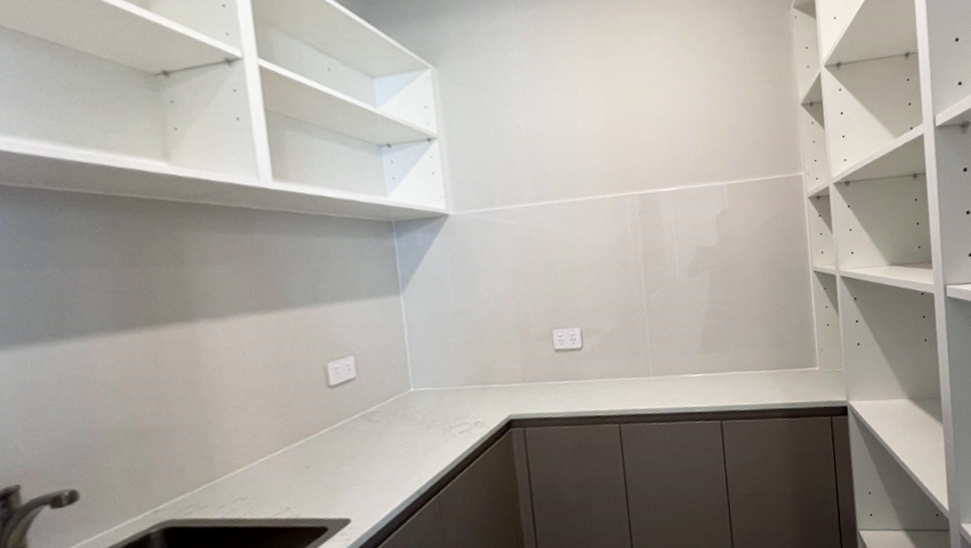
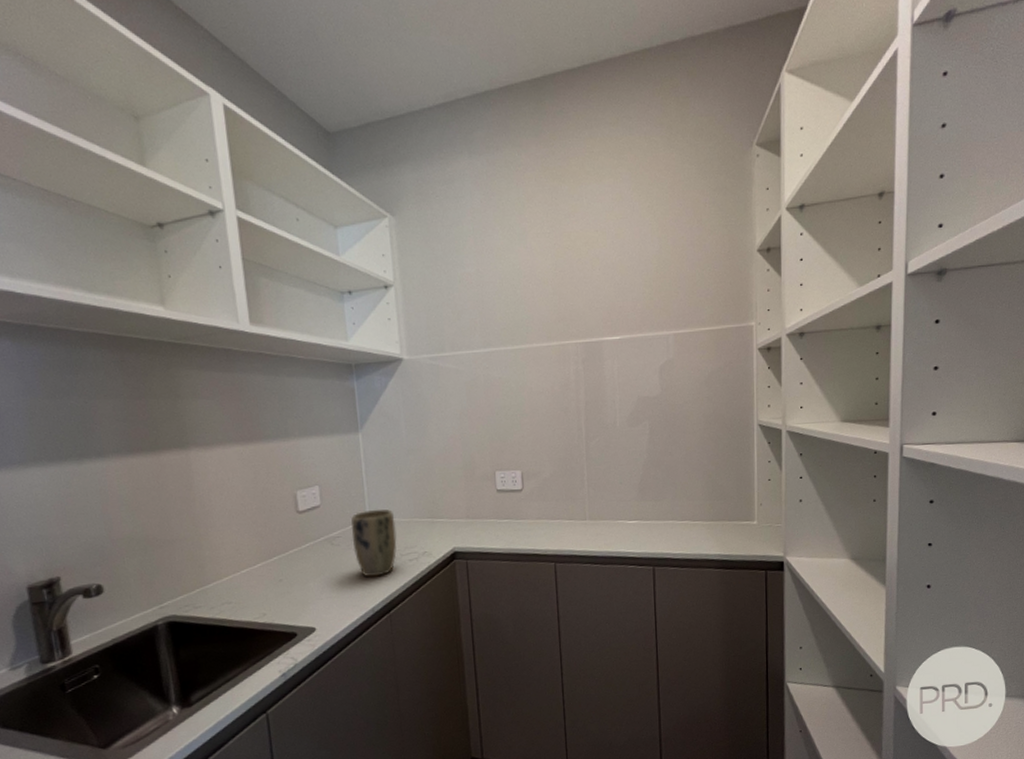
plant pot: none [392,377,446,456] -> present [351,508,397,577]

